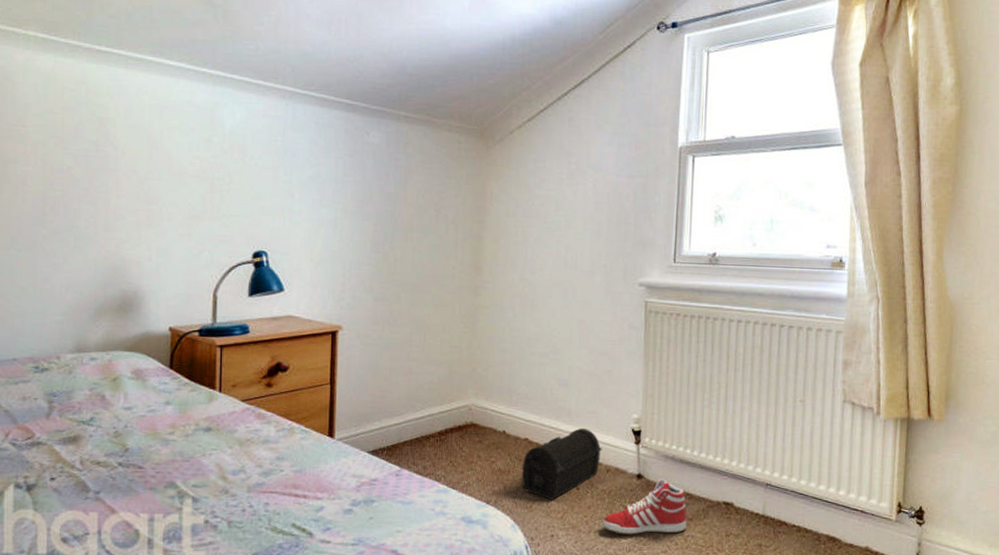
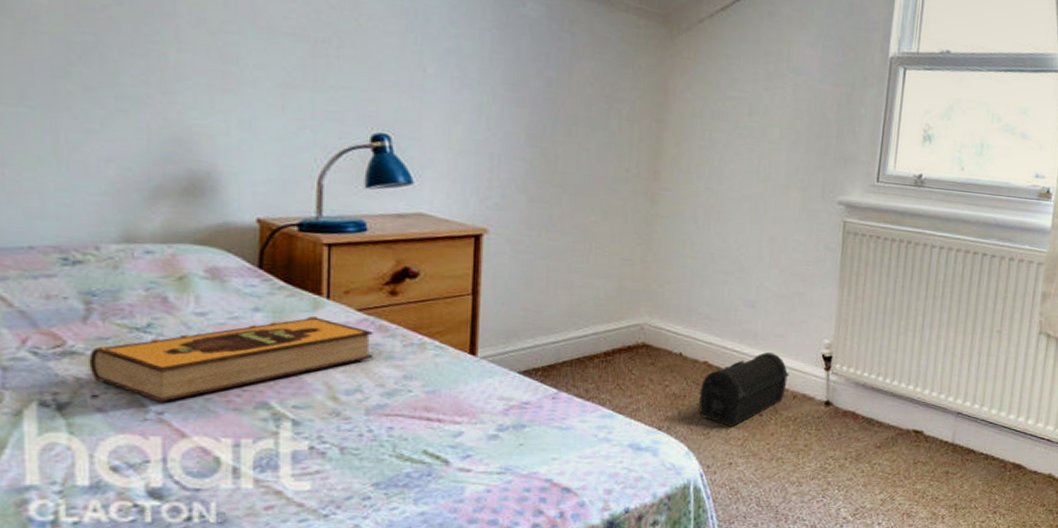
hardback book: none [50,407,254,483] -> present [89,315,373,402]
sneaker: present [602,479,687,535] -> none [786,407,876,463]

